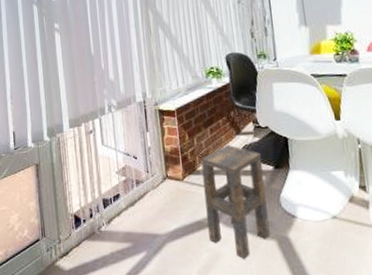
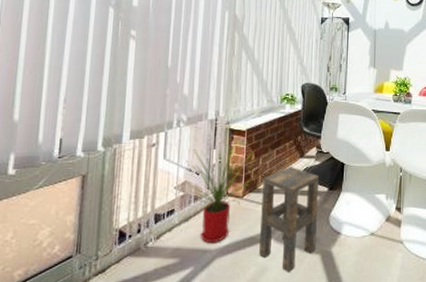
house plant: none [122,122,190,228] -> present [183,142,254,244]

